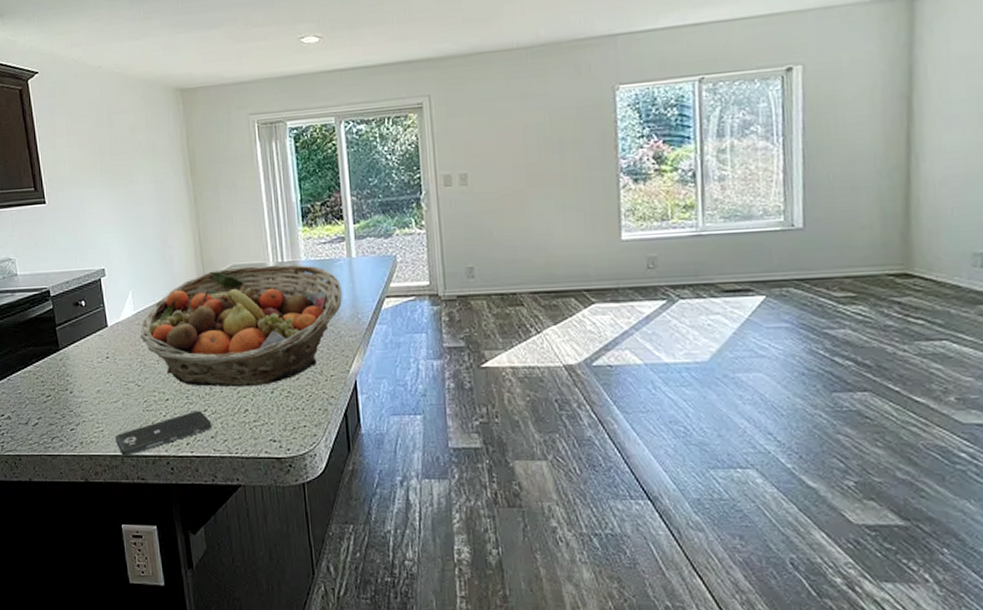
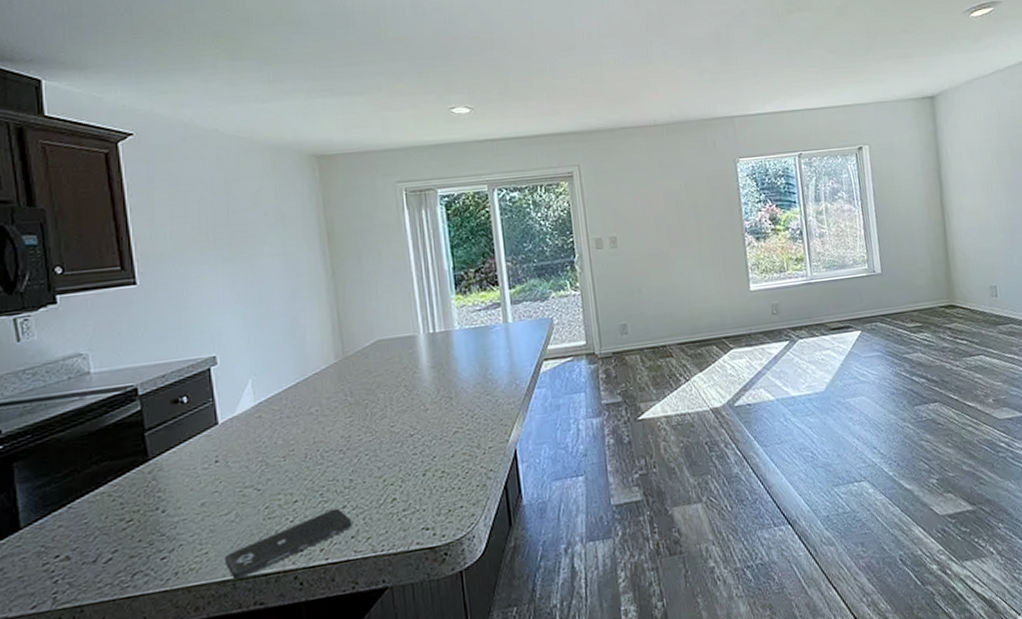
fruit basket: present [140,264,343,388] -> none [261,333,500,481]

